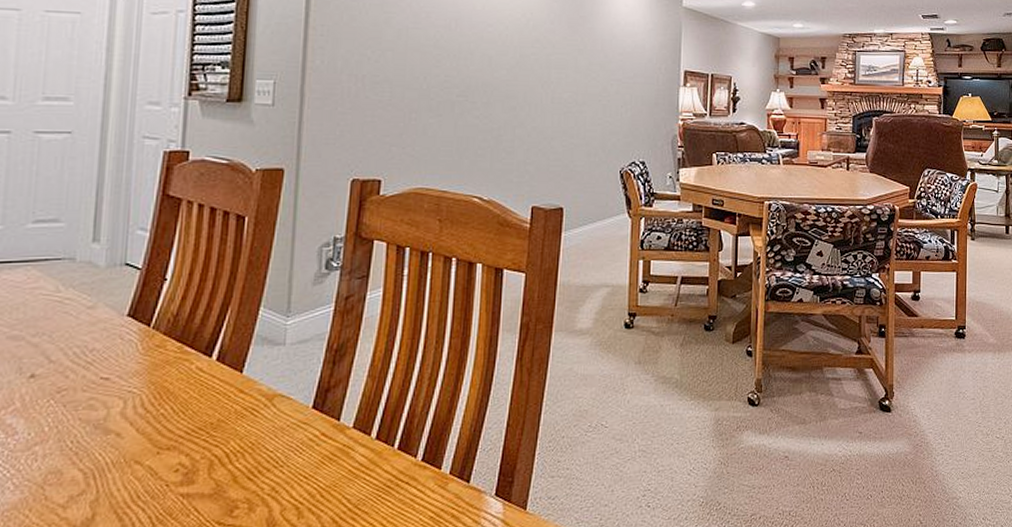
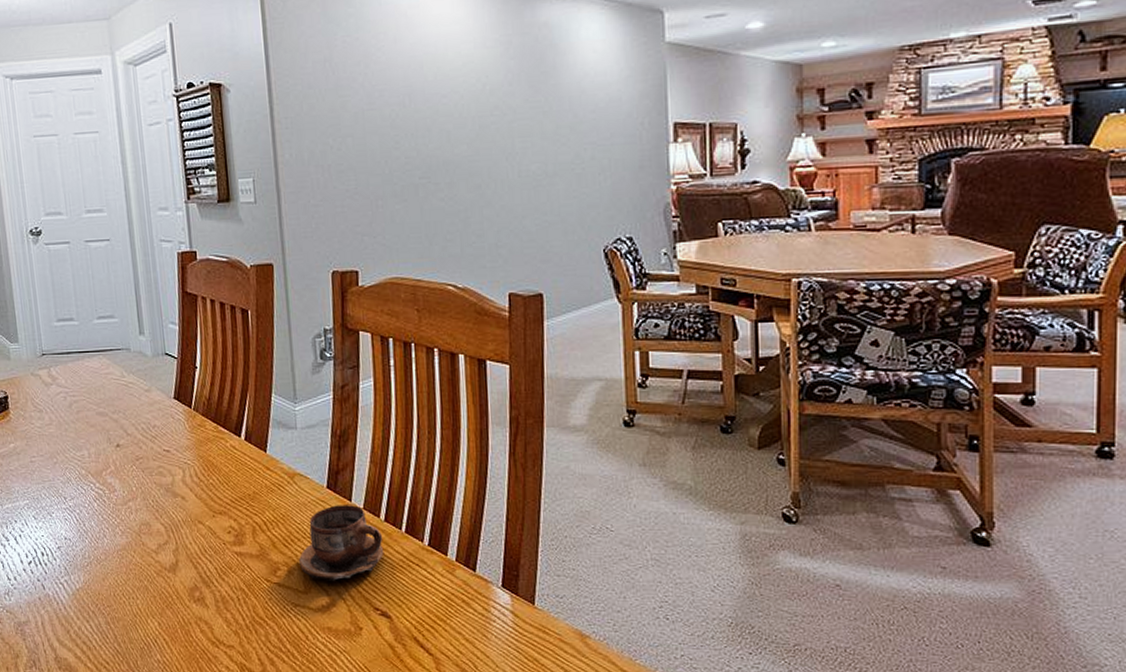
cup: none [264,424,372,514] -> present [298,505,384,581]

